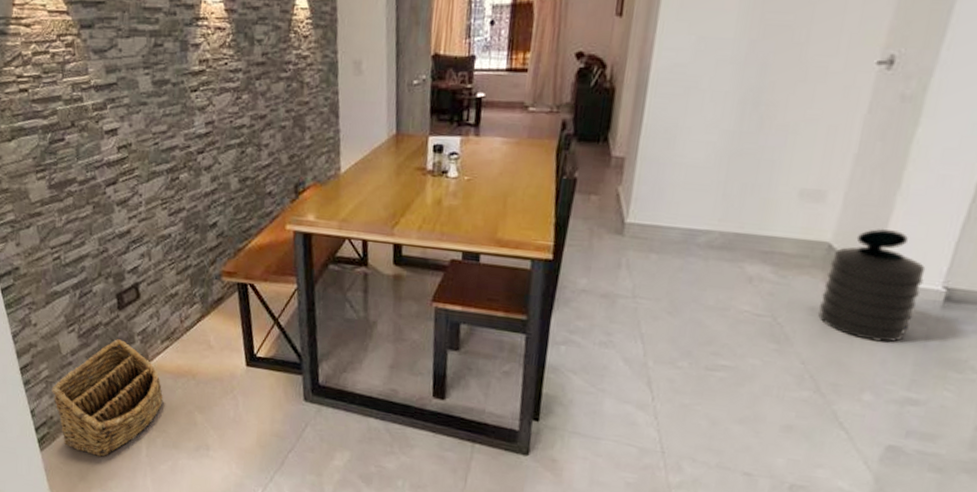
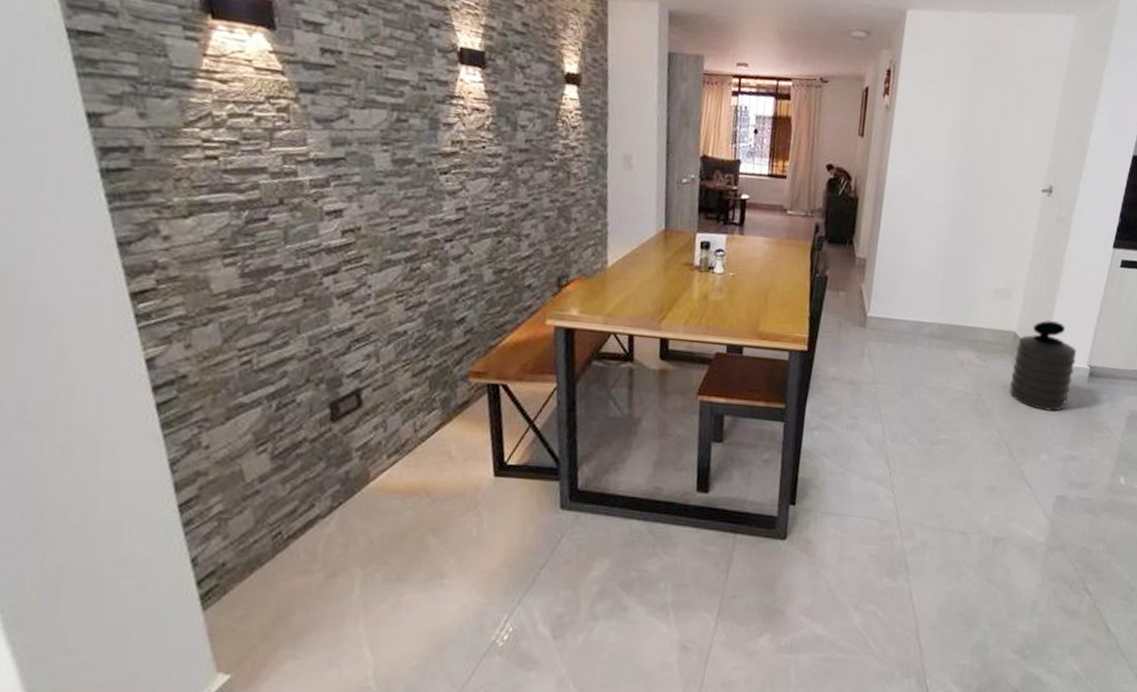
basket: present [52,339,163,457] -> none [226,457,387,606]

